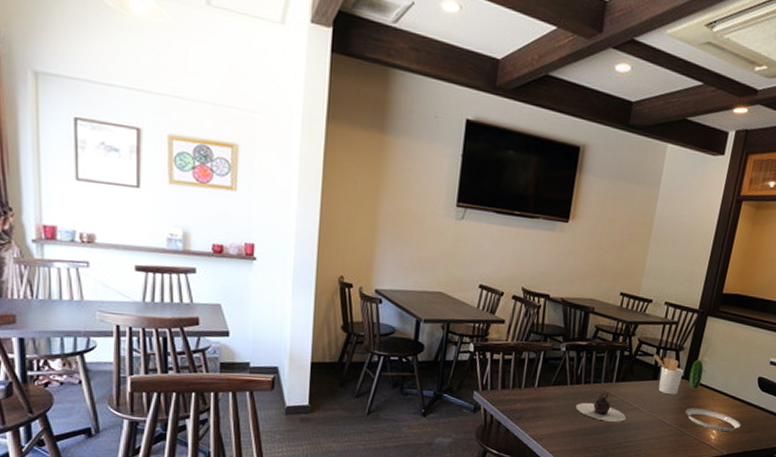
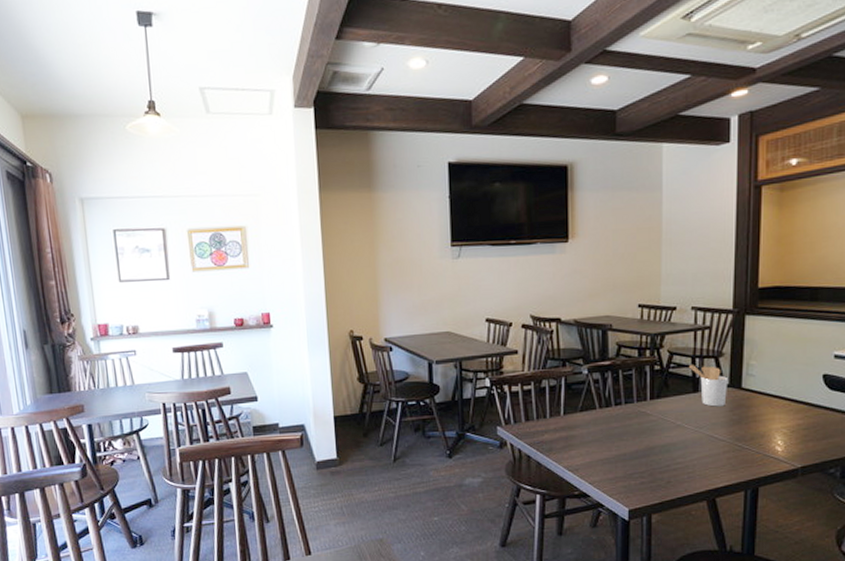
teapot: present [576,392,627,422] -> none [610,412,670,444]
plate: present [685,359,741,431] -> none [736,364,812,441]

